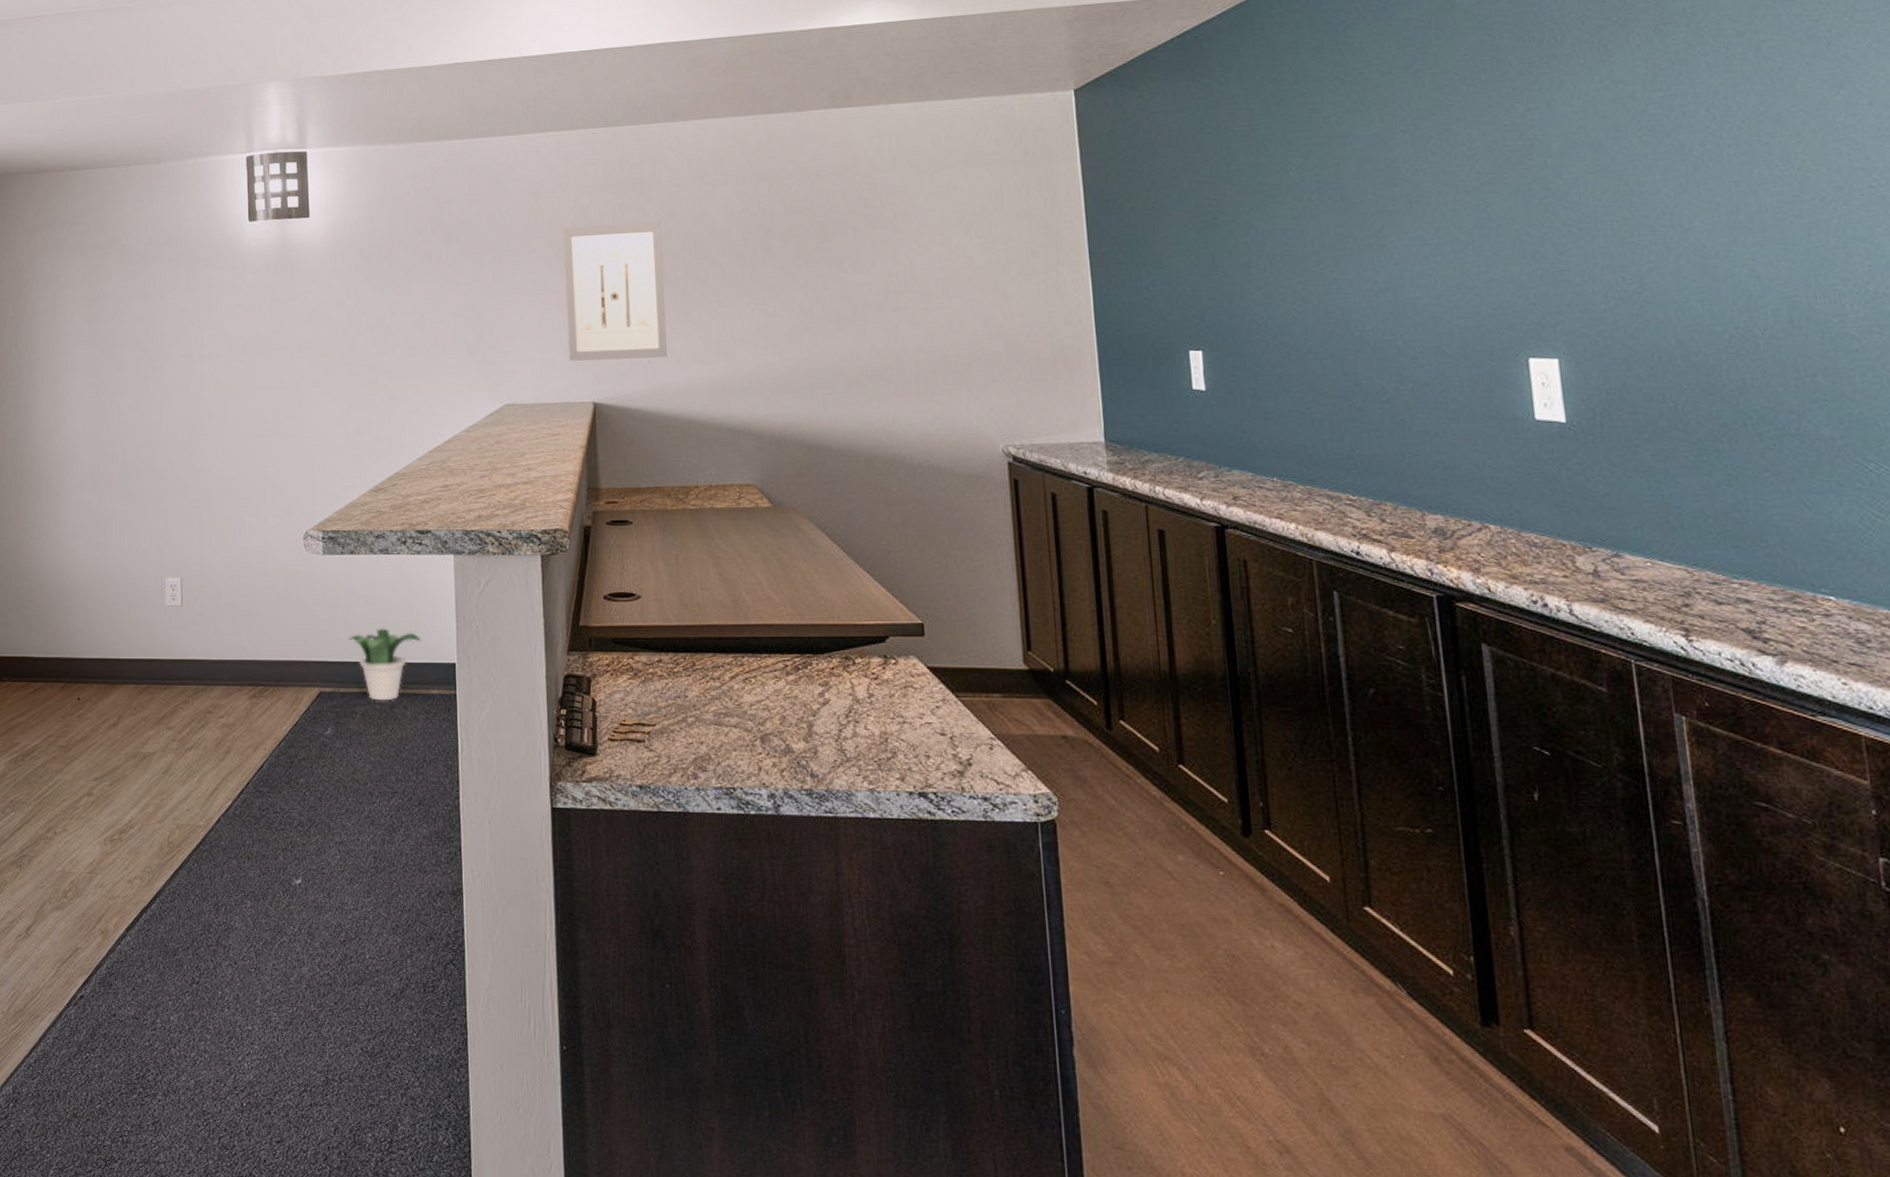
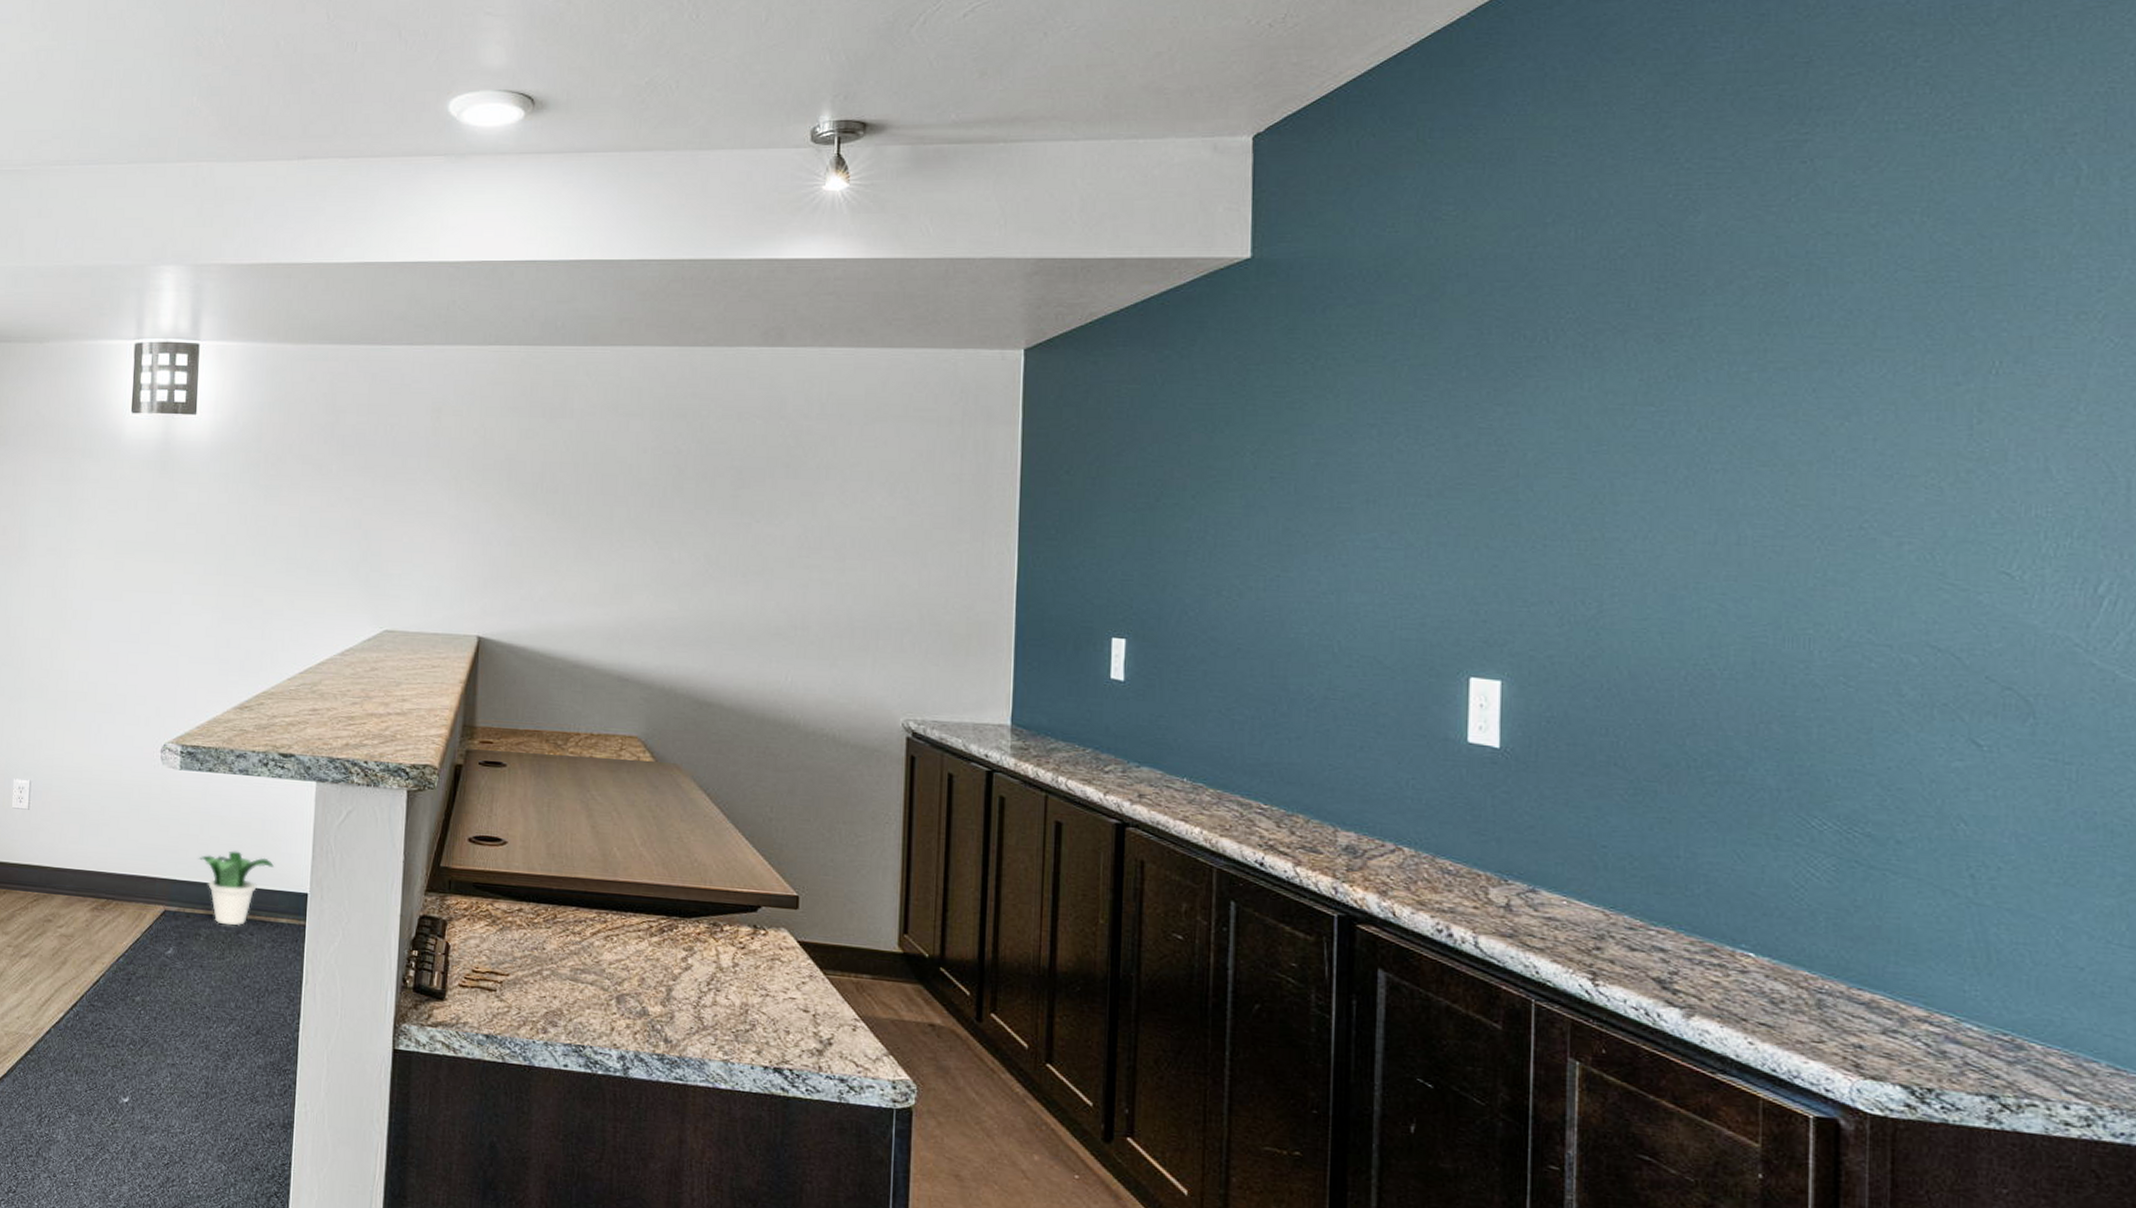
wall art: present [563,221,667,361] -> none [457,449,567,596]

